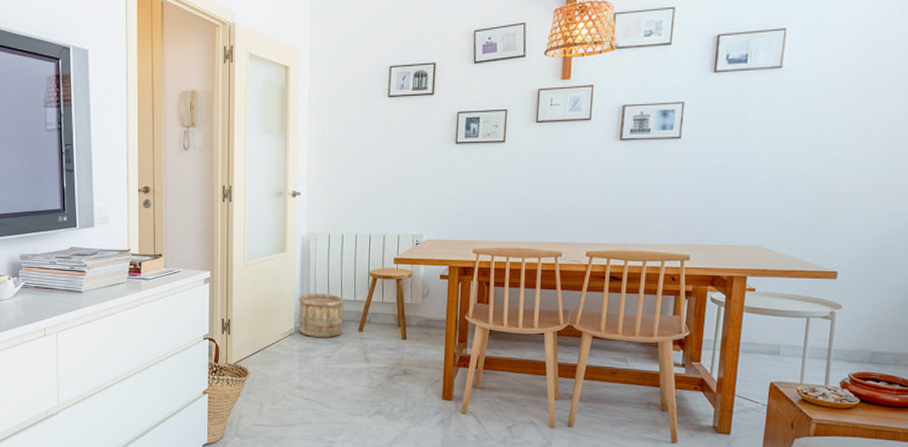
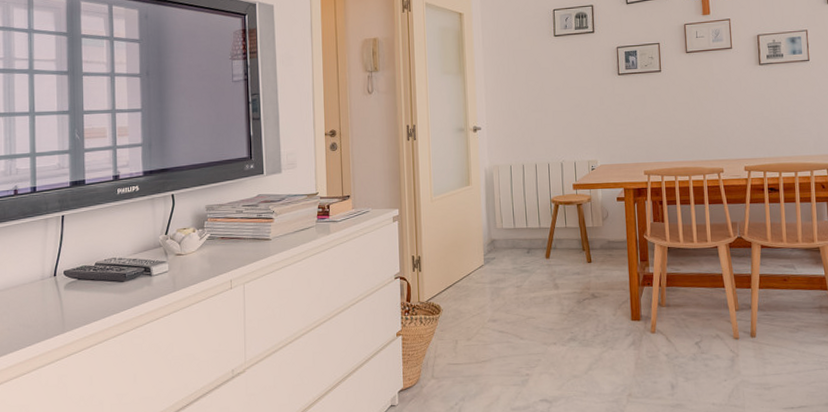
wooden bucket: present [298,293,345,337] -> none [486,222,531,268]

